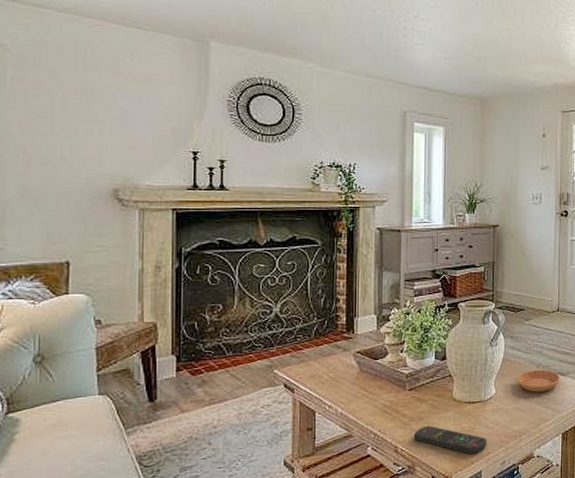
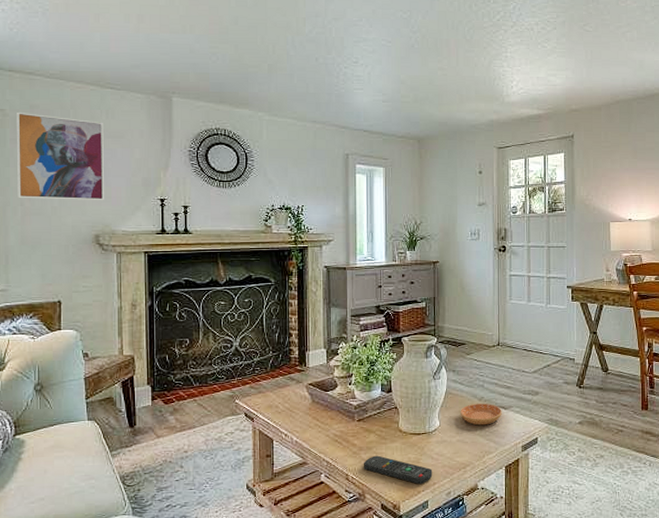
wall art: none [19,48,127,152] -> present [16,112,104,201]

